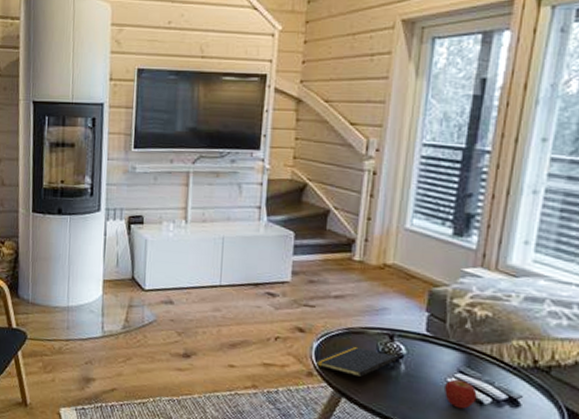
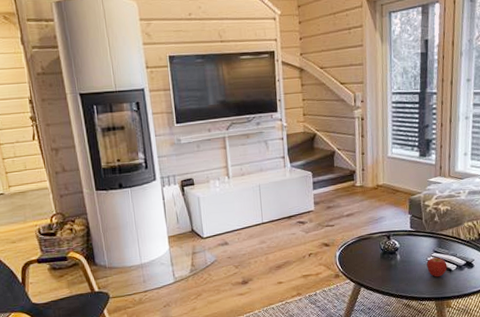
notepad: present [315,345,397,378] -> none [339,248,394,271]

